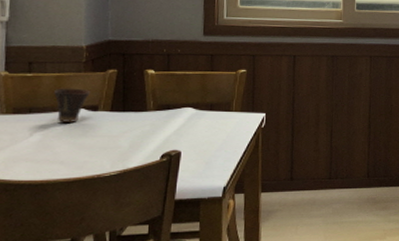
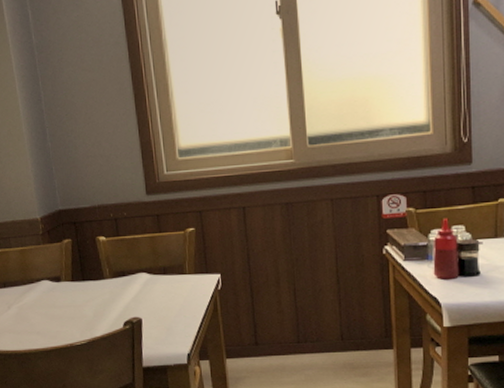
cup: present [54,88,90,122] -> none [21,260,51,295]

